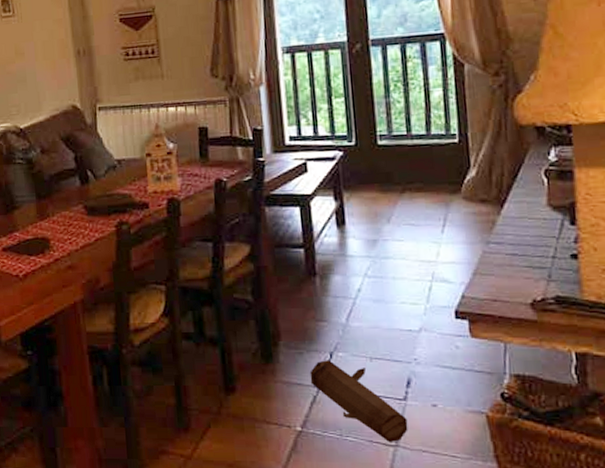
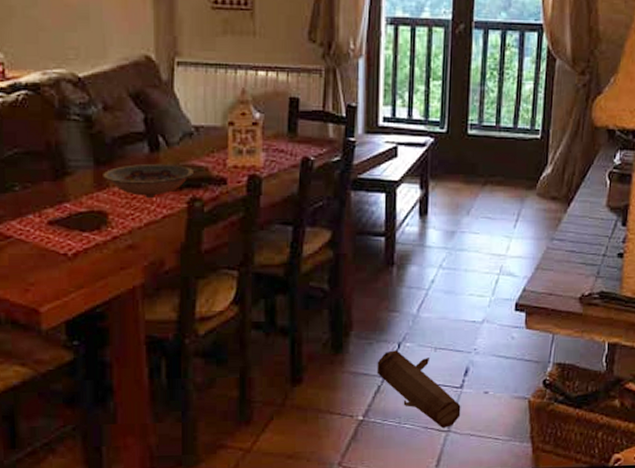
bowl: none [44,193,119,225] -> present [103,163,193,199]

